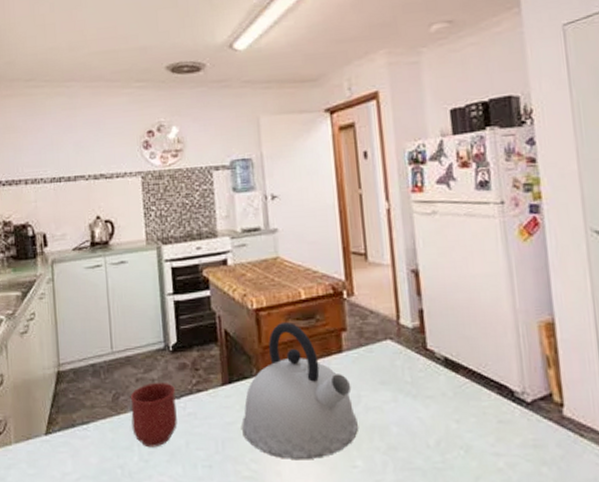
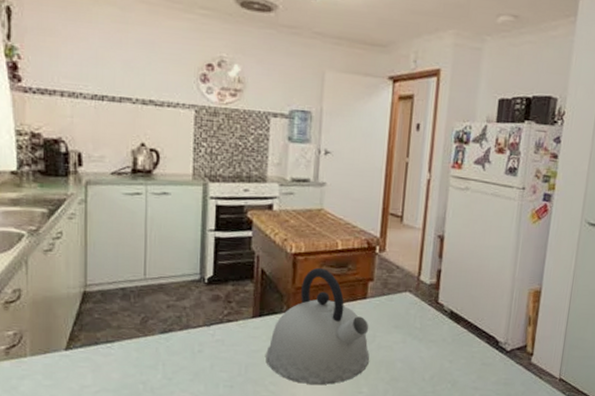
mug: present [130,382,177,448] -> none [158,310,206,368]

